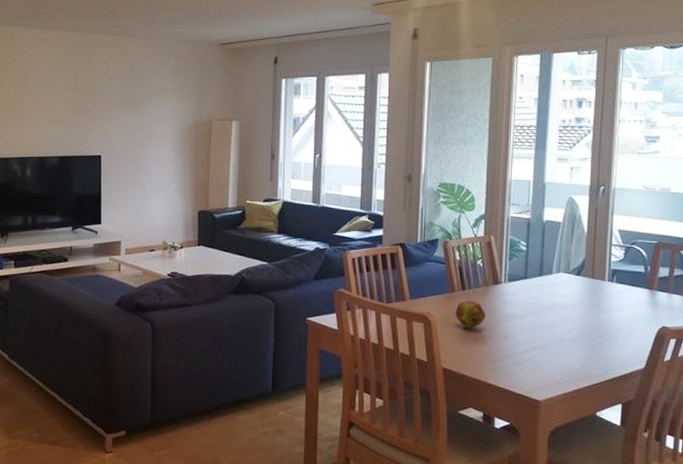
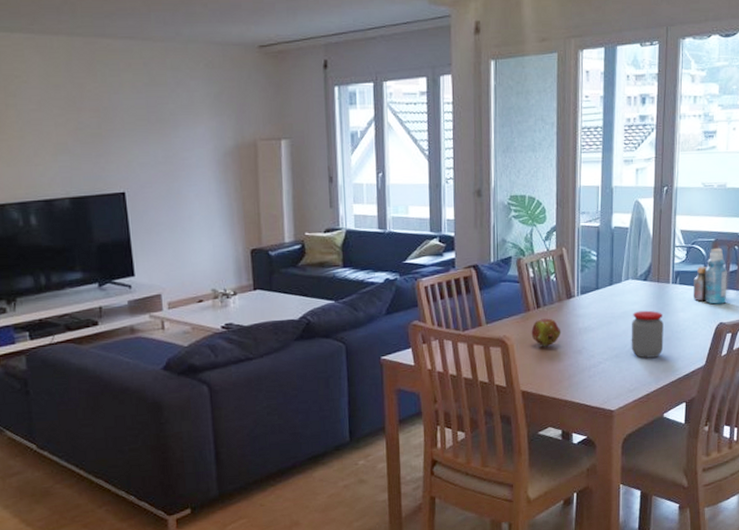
jar: none [561,304,598,353] -> present [631,310,664,358]
bottle: none [631,250,671,308] -> present [693,247,727,304]

